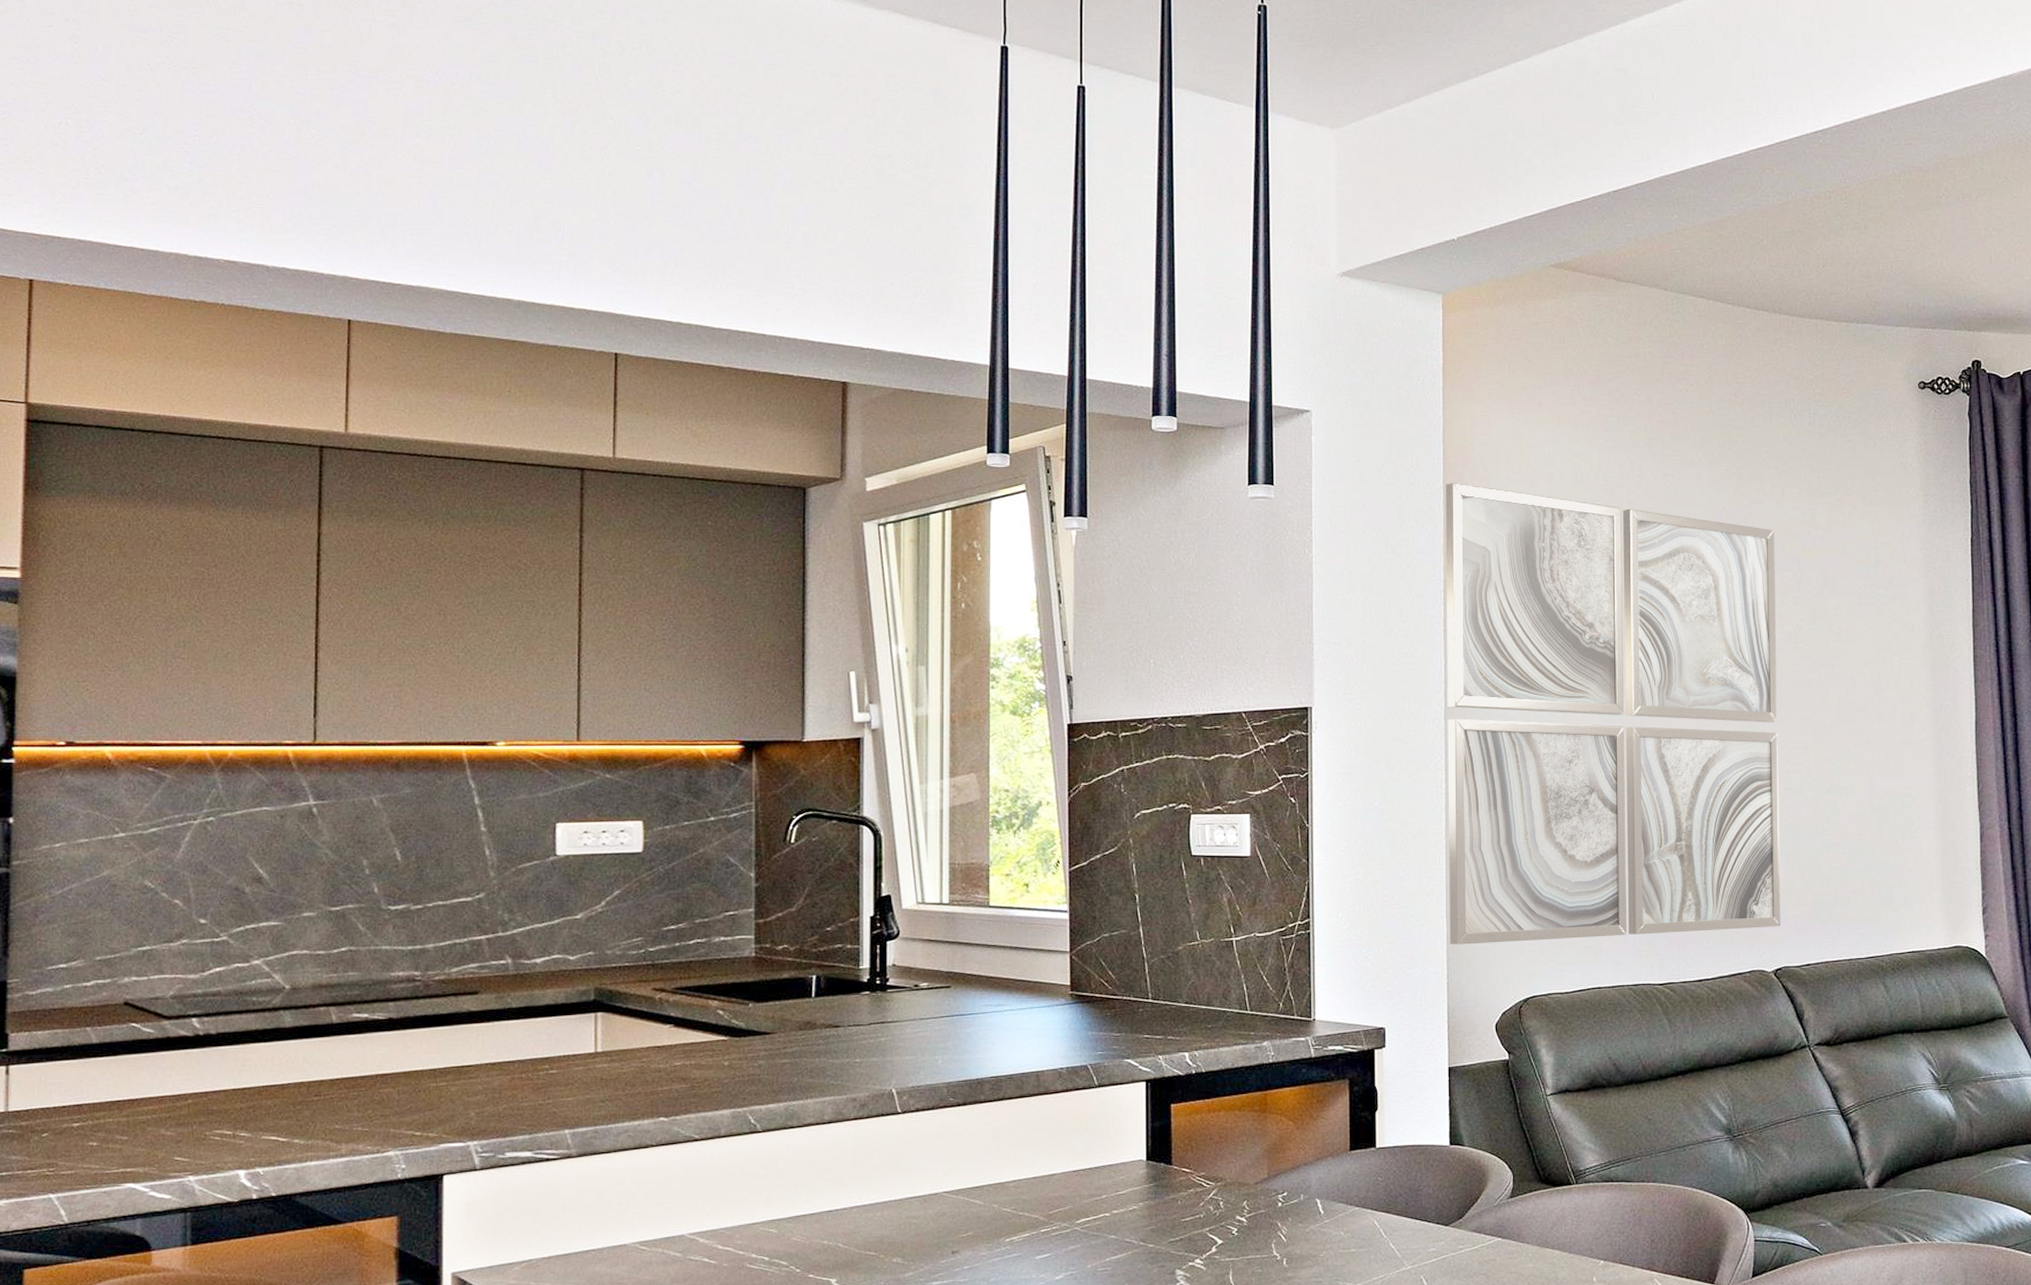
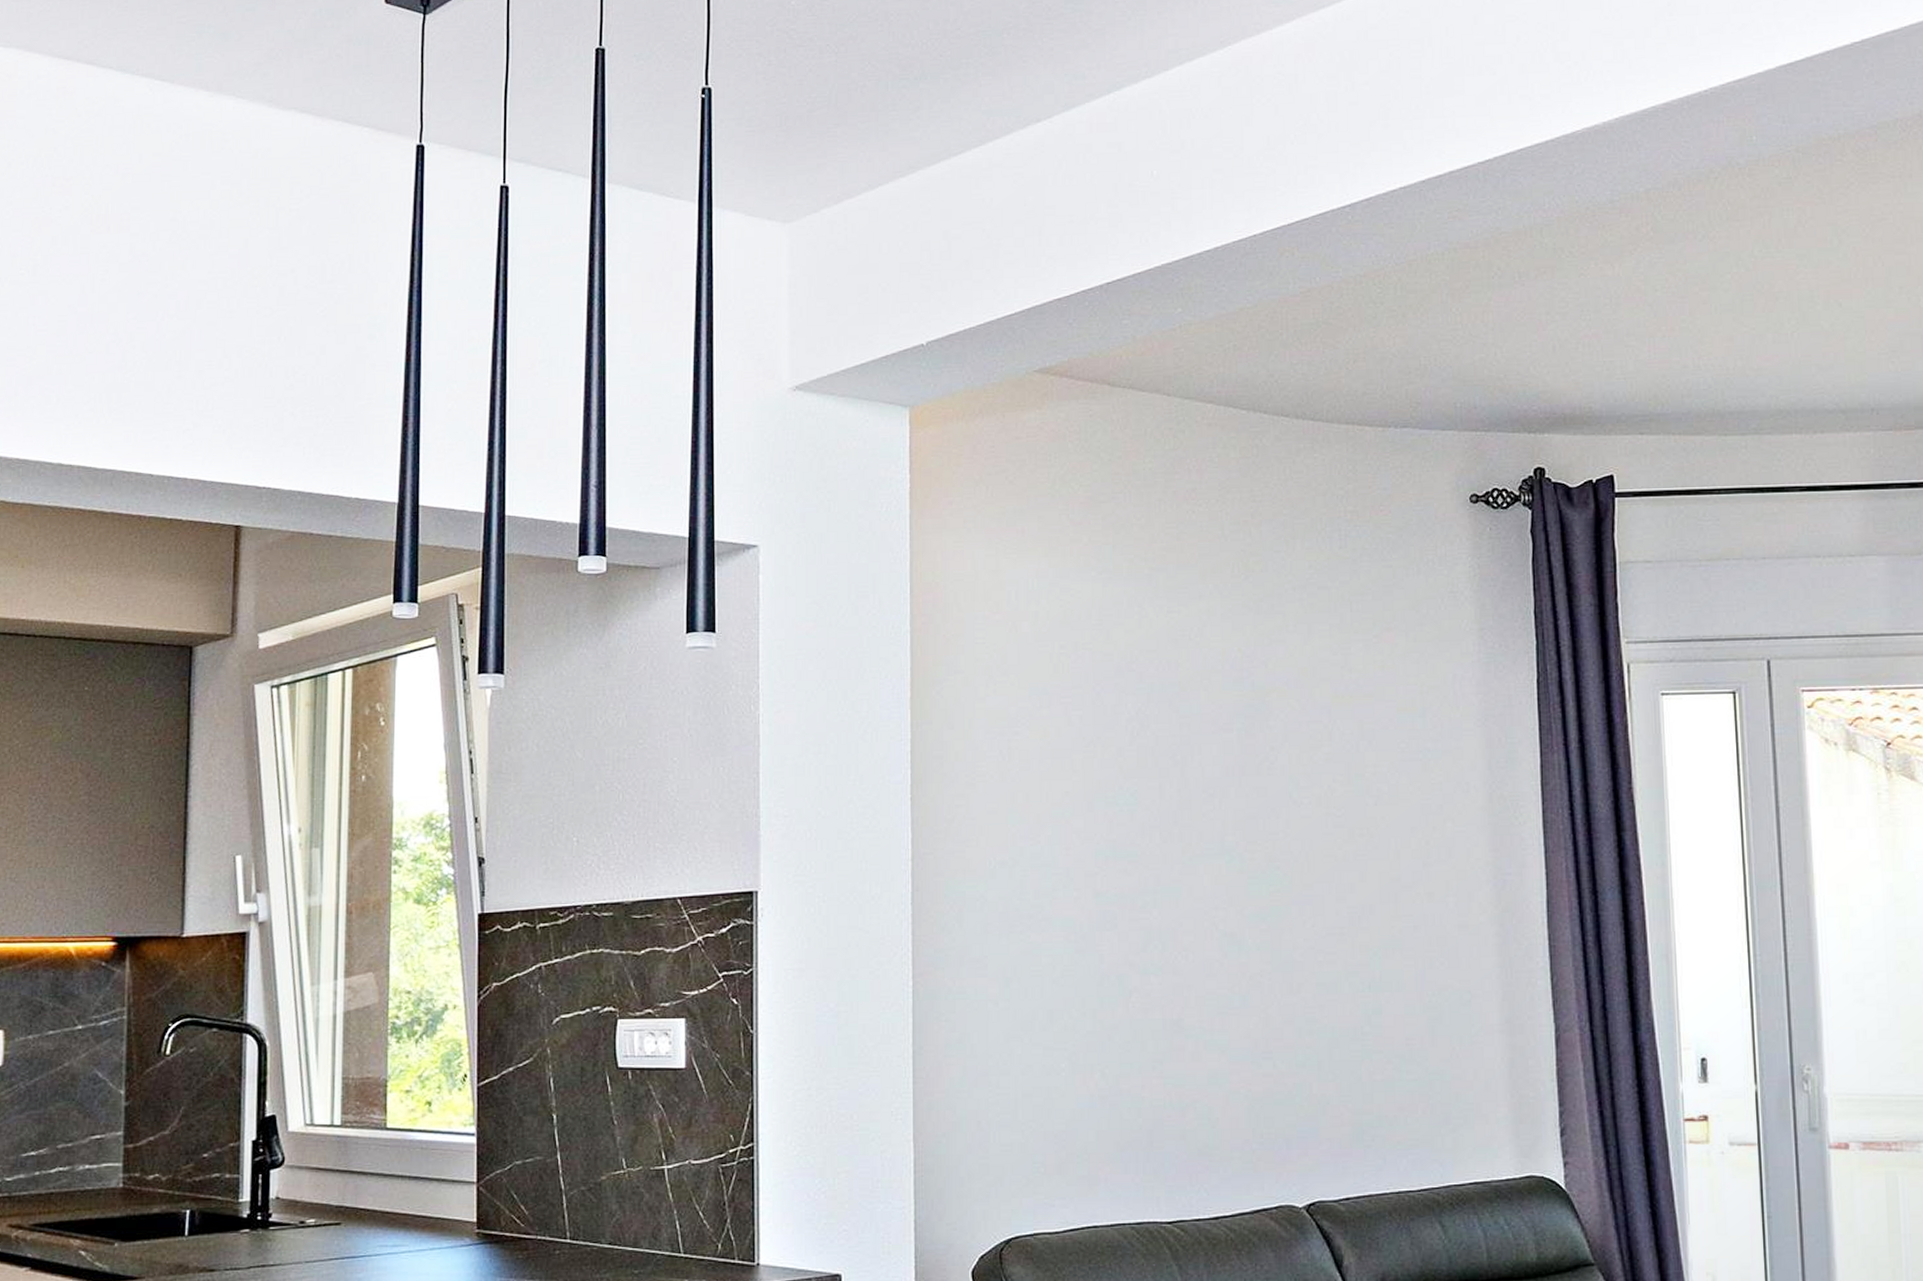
wall art: present [1445,483,1781,945] -> none [912,626,1314,1174]

